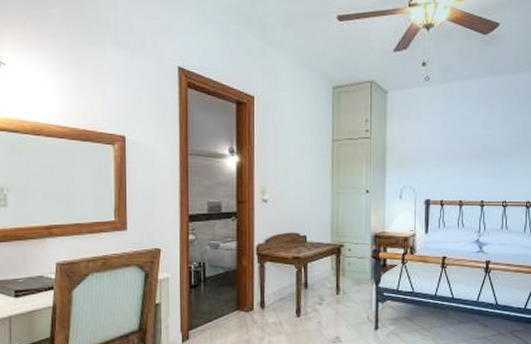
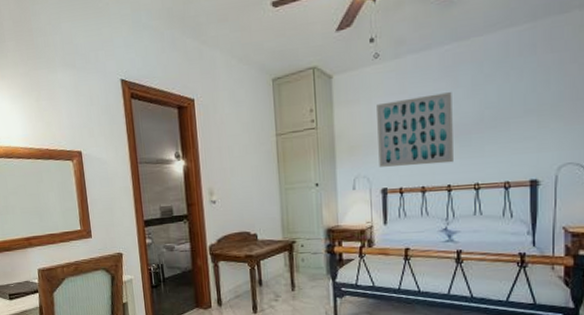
wall art: none [424,119,488,181] -> present [377,92,453,167]

